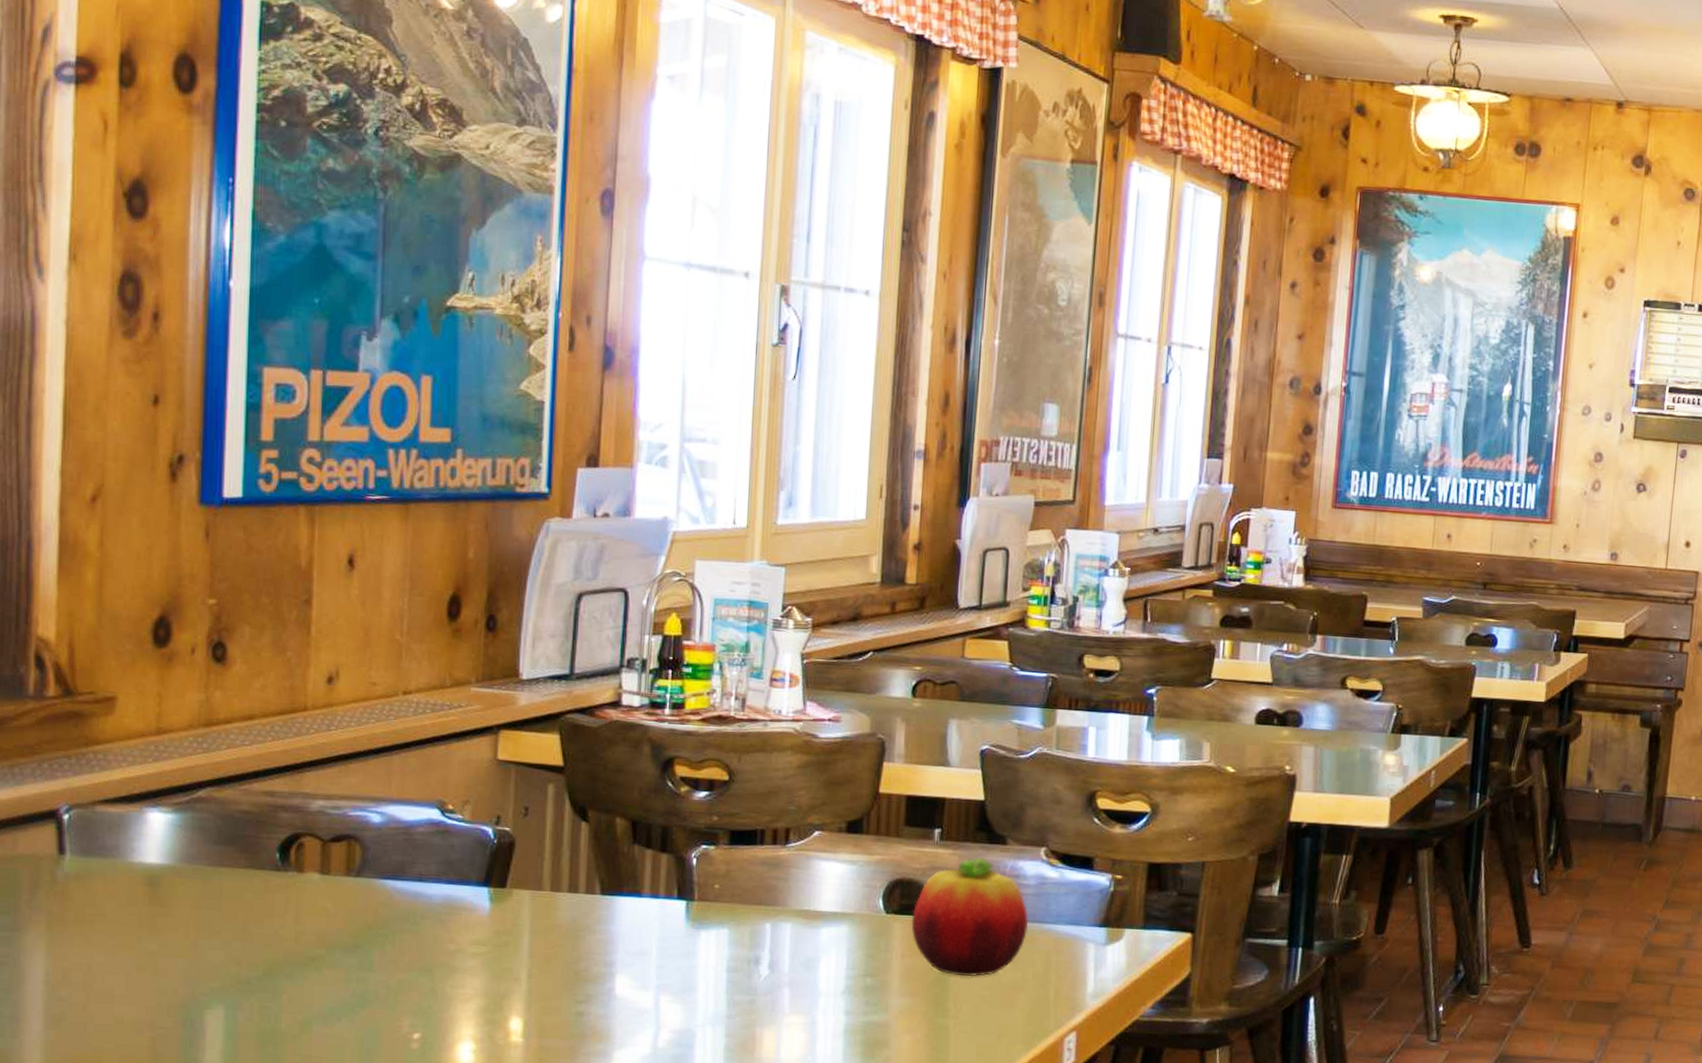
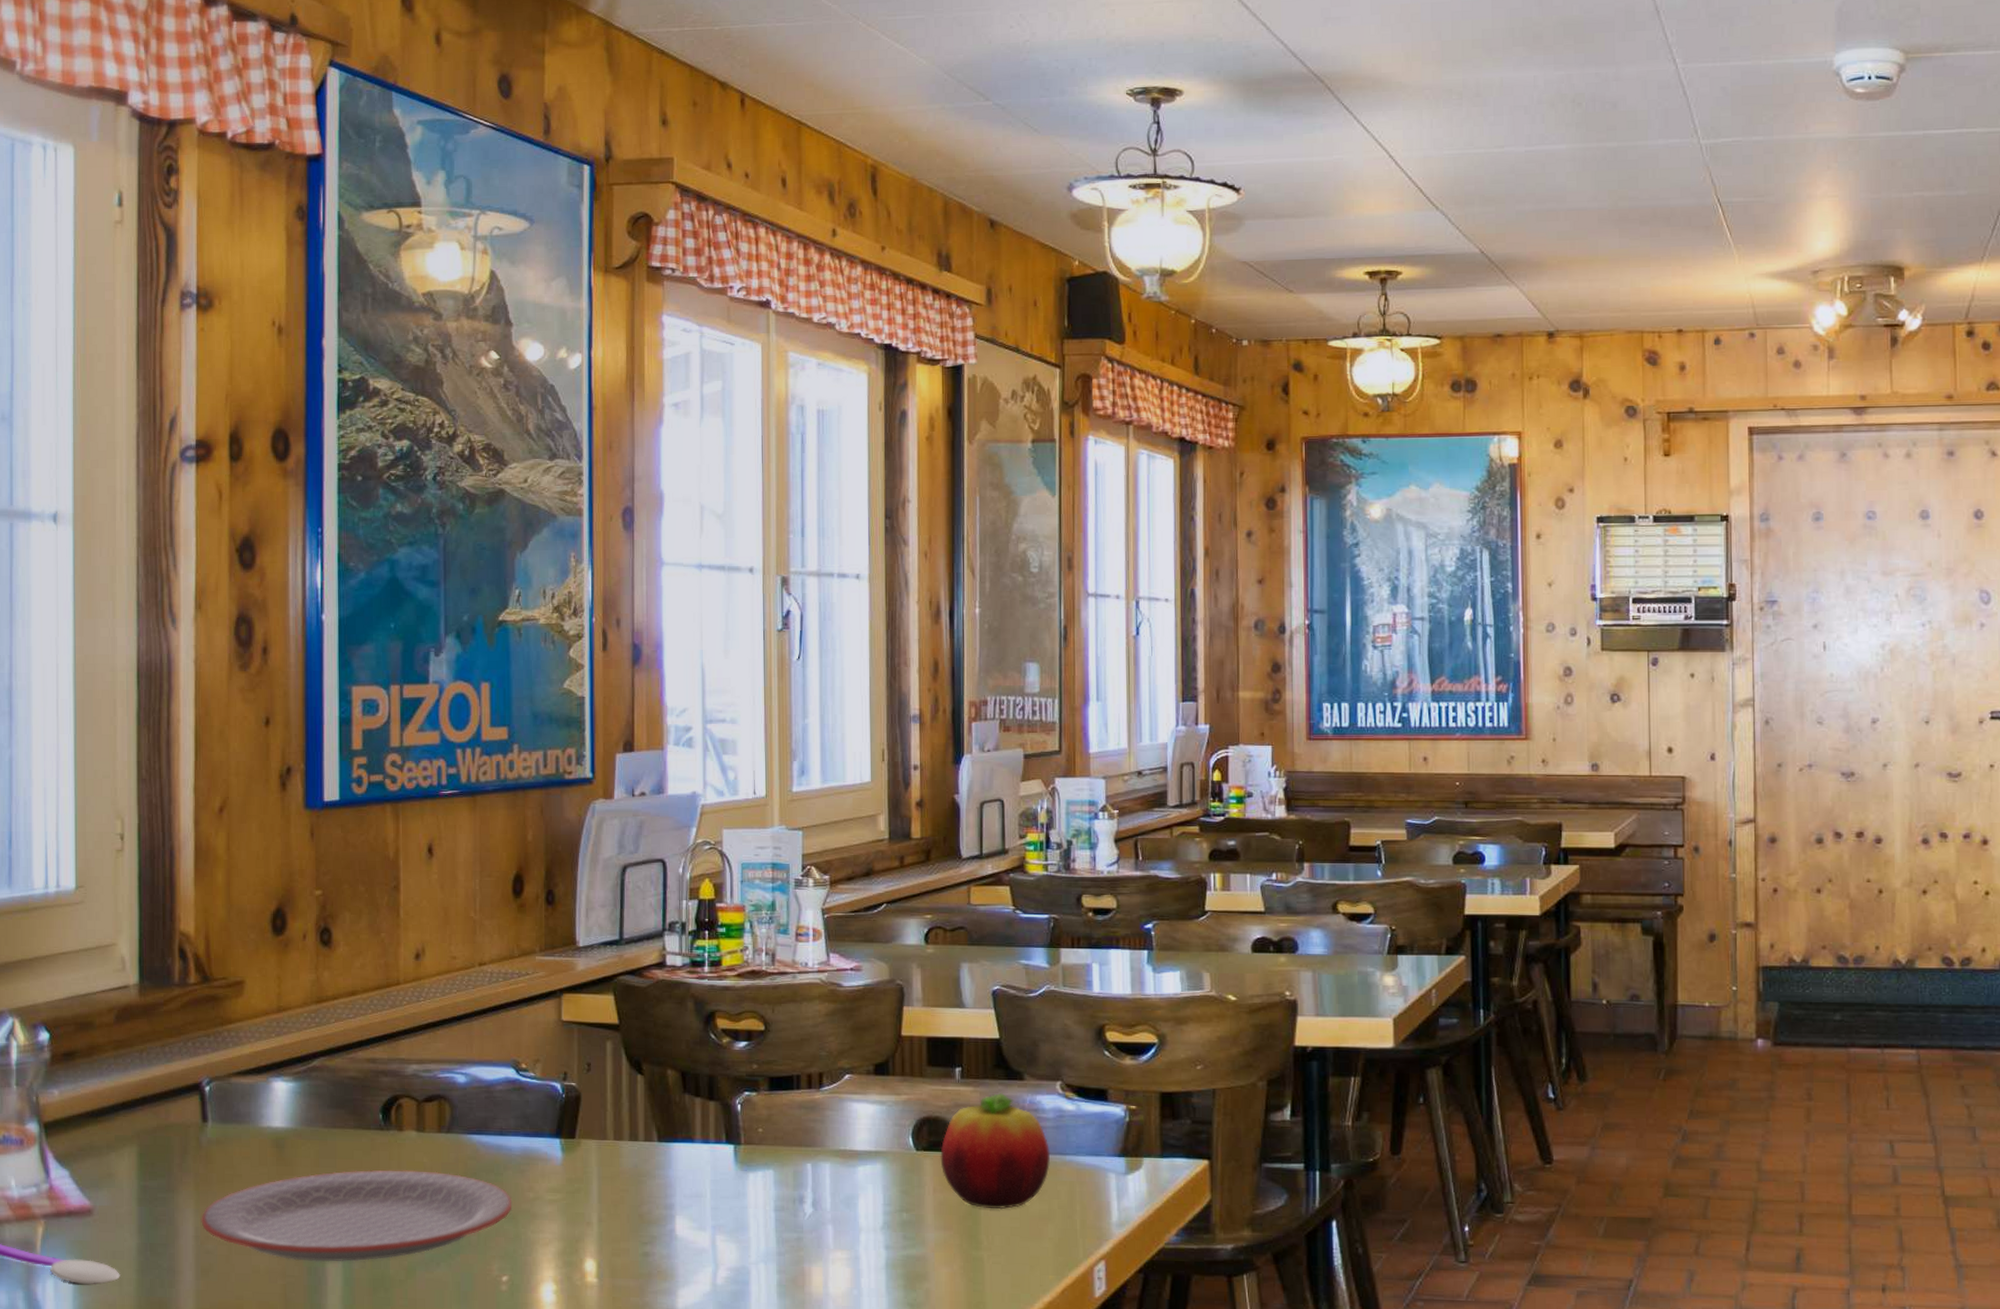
plate: none [53,914,430,1014] -> present [201,1170,513,1262]

